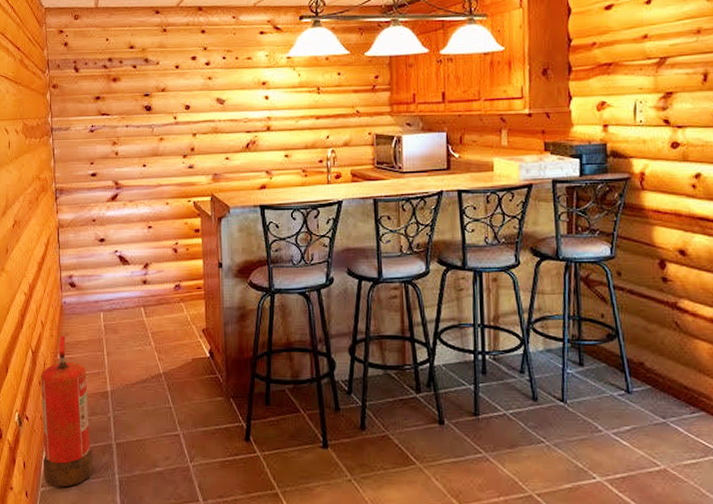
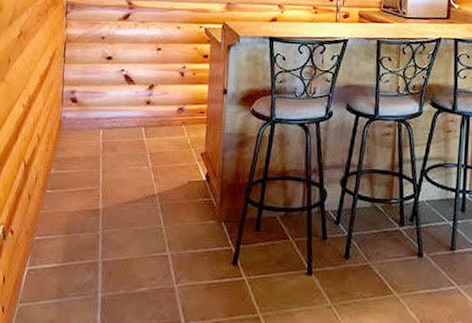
fire extinguisher: present [40,336,93,487] -> none [23,150,80,304]

